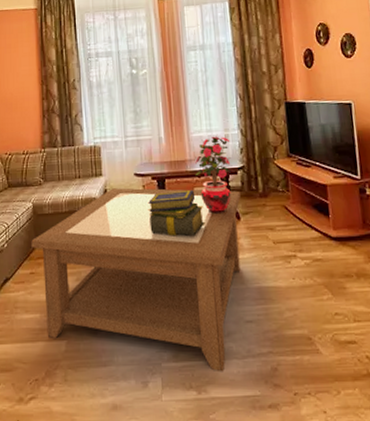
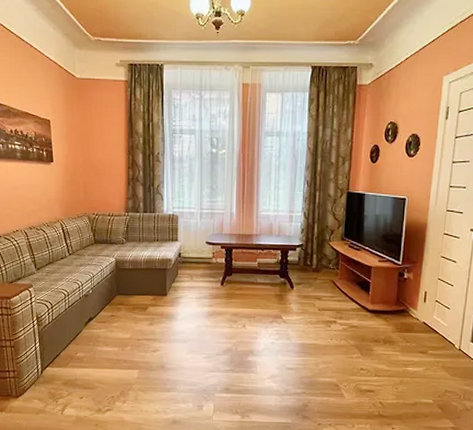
coffee table: present [31,188,241,372] -> none [113,252,296,404]
stack of books: present [147,190,206,237] -> none [215,260,264,299]
potted flower: present [195,134,232,214] -> none [259,215,294,282]

